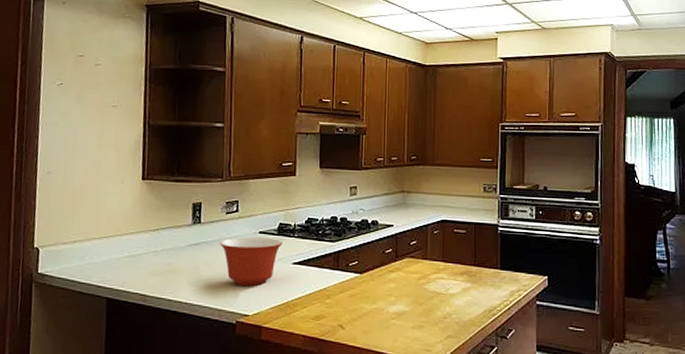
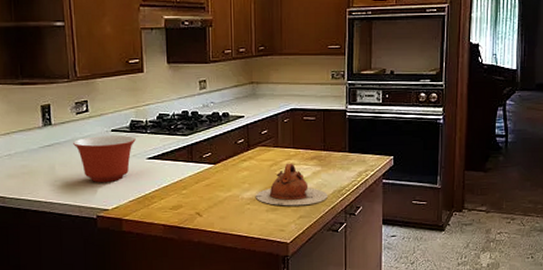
teapot: none [401,277,478,325] -> present [255,163,328,206]

